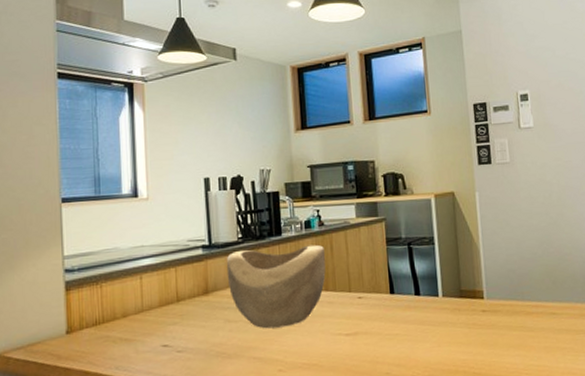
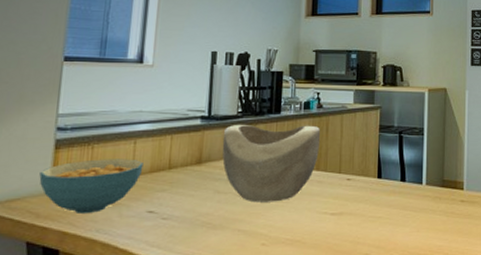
cereal bowl: none [55,294,152,353] -> present [39,159,144,215]

